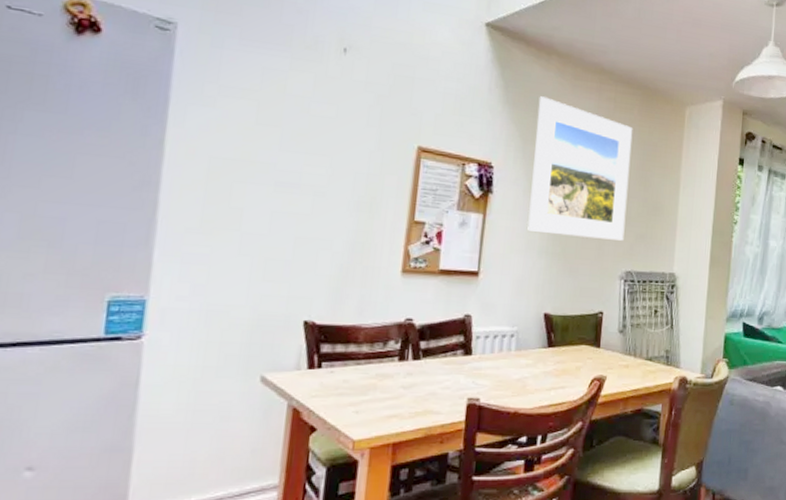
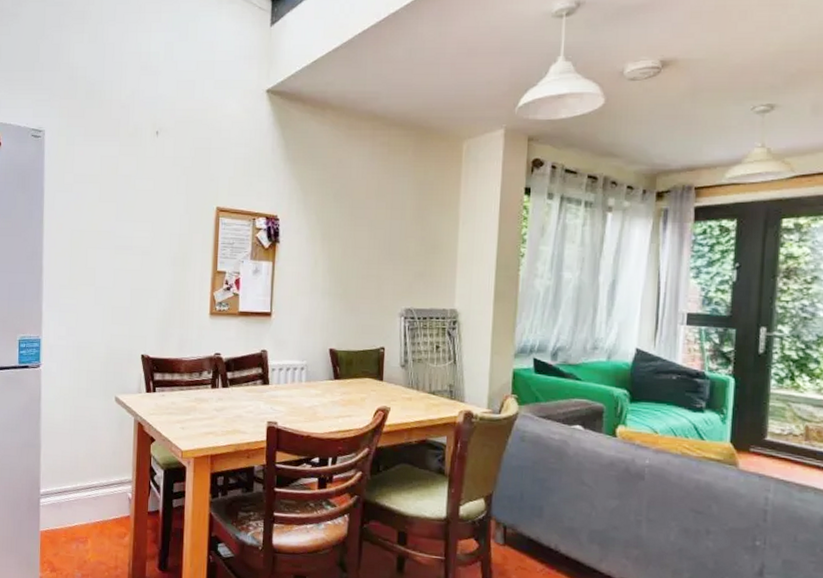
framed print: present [527,96,633,241] -> none [311,150,408,280]

